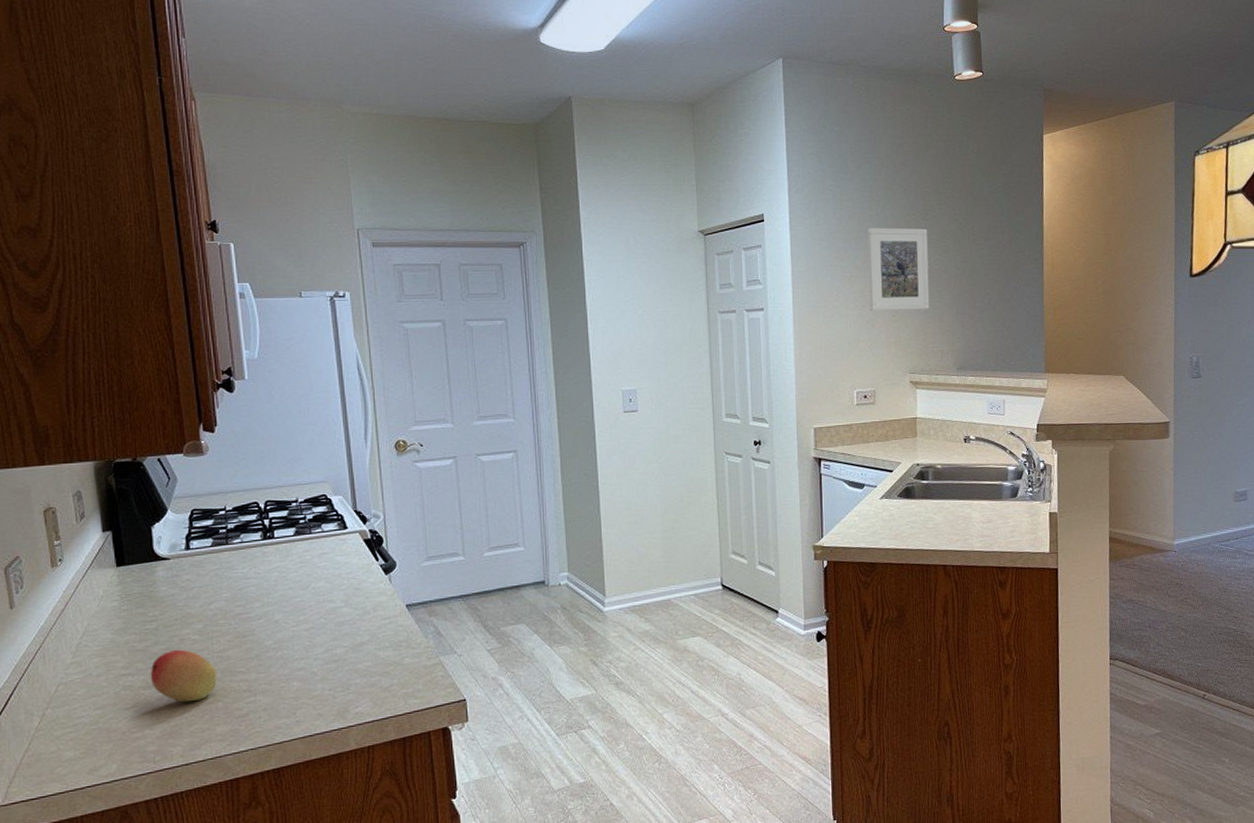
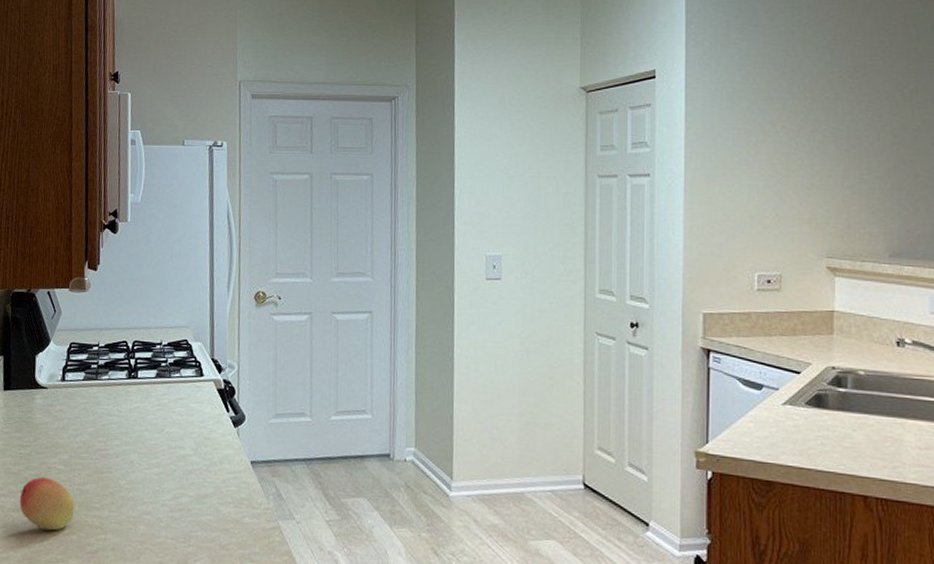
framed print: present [867,227,930,312] -> none [778,86,857,183]

